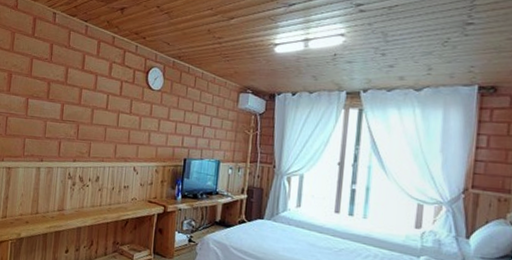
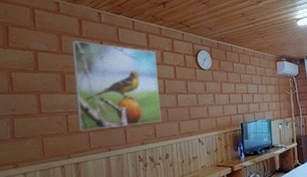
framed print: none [16,39,105,141] -> present [71,40,162,131]

